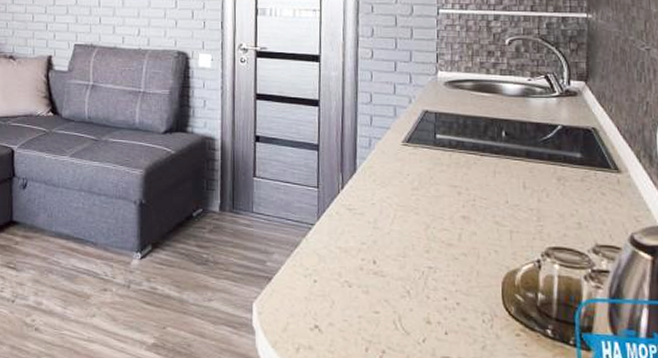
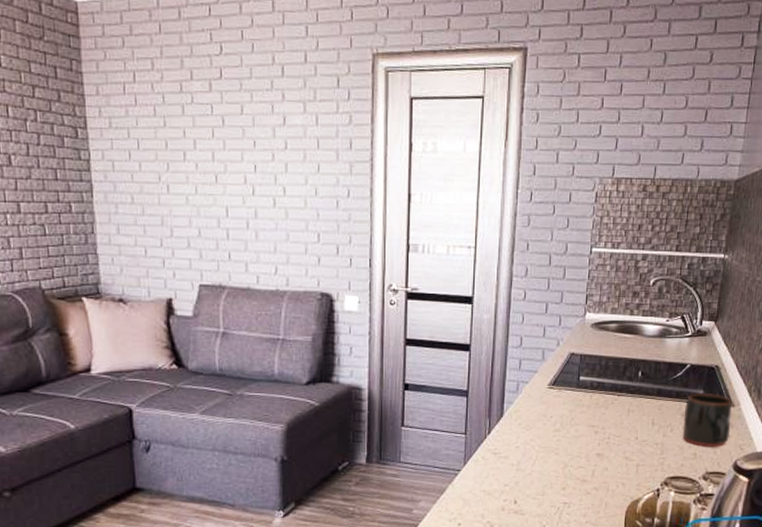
mug: none [560,156,621,217] -> present [682,393,733,447]

